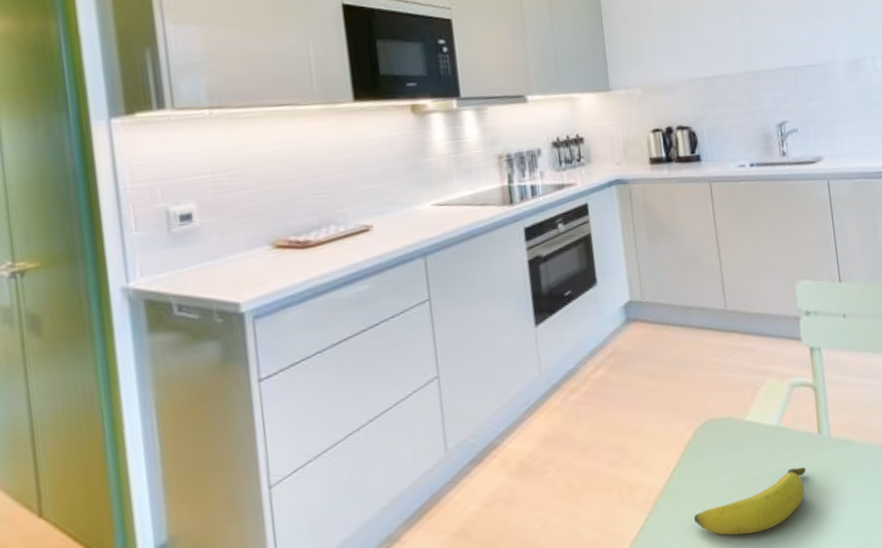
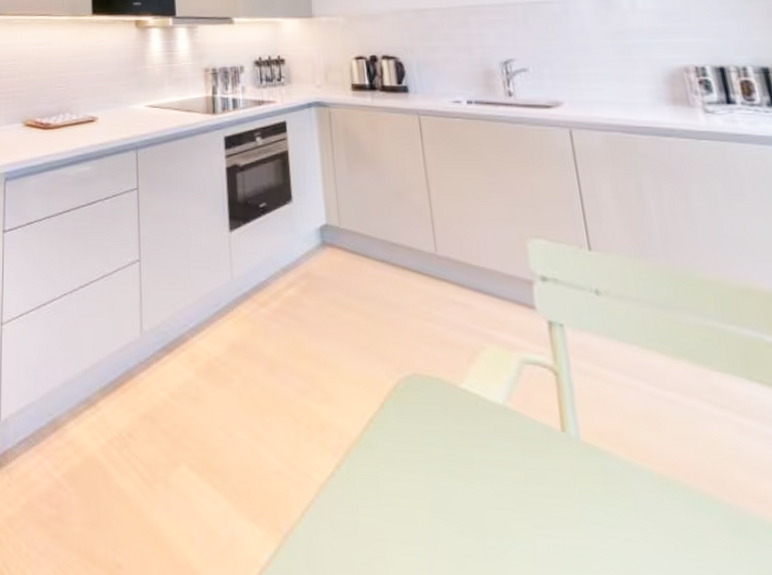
banana: present [693,467,806,535] -> none [393,463,545,532]

